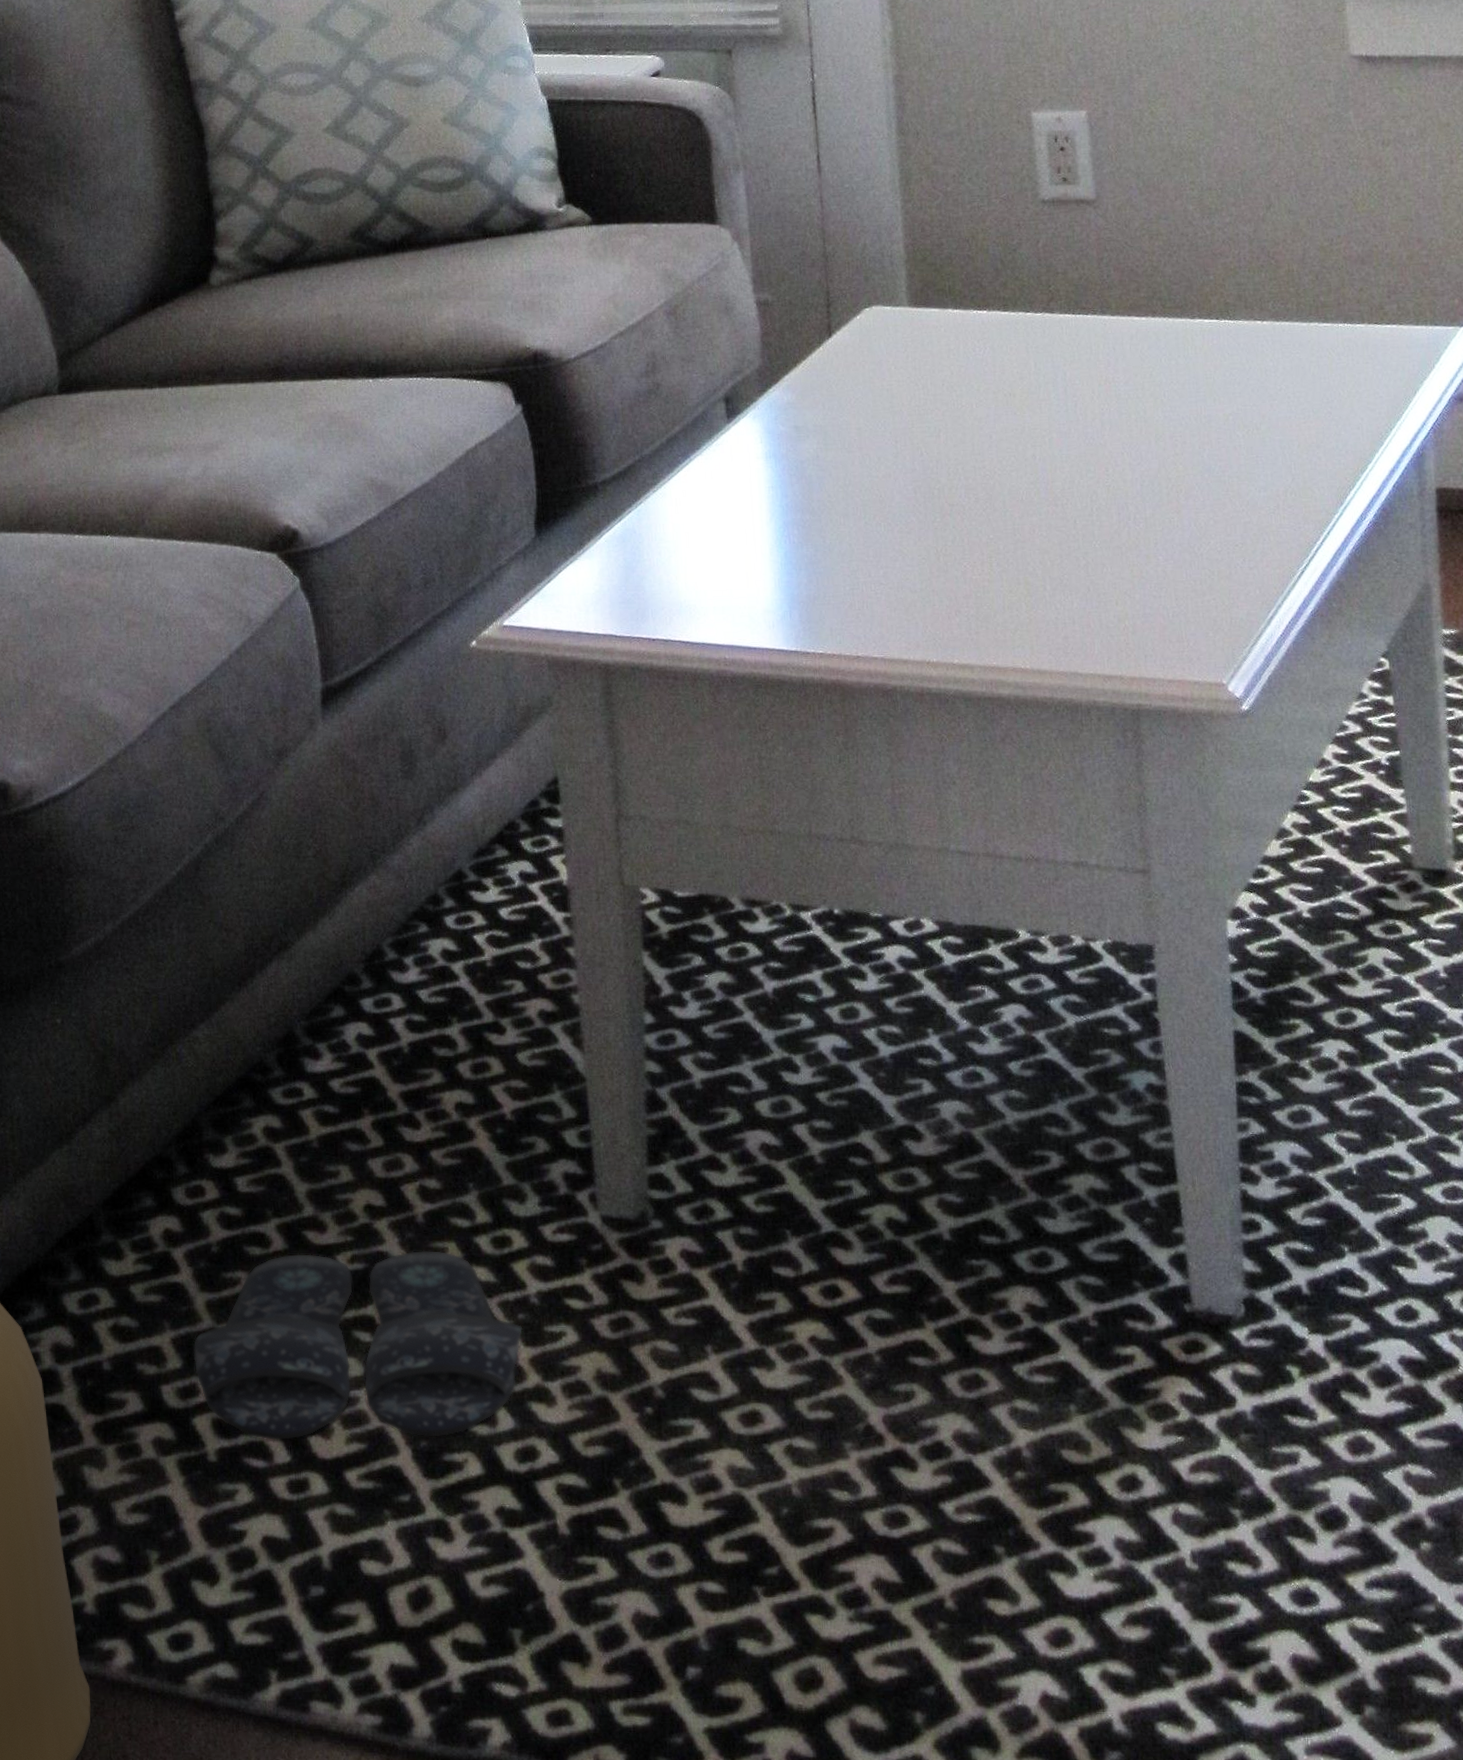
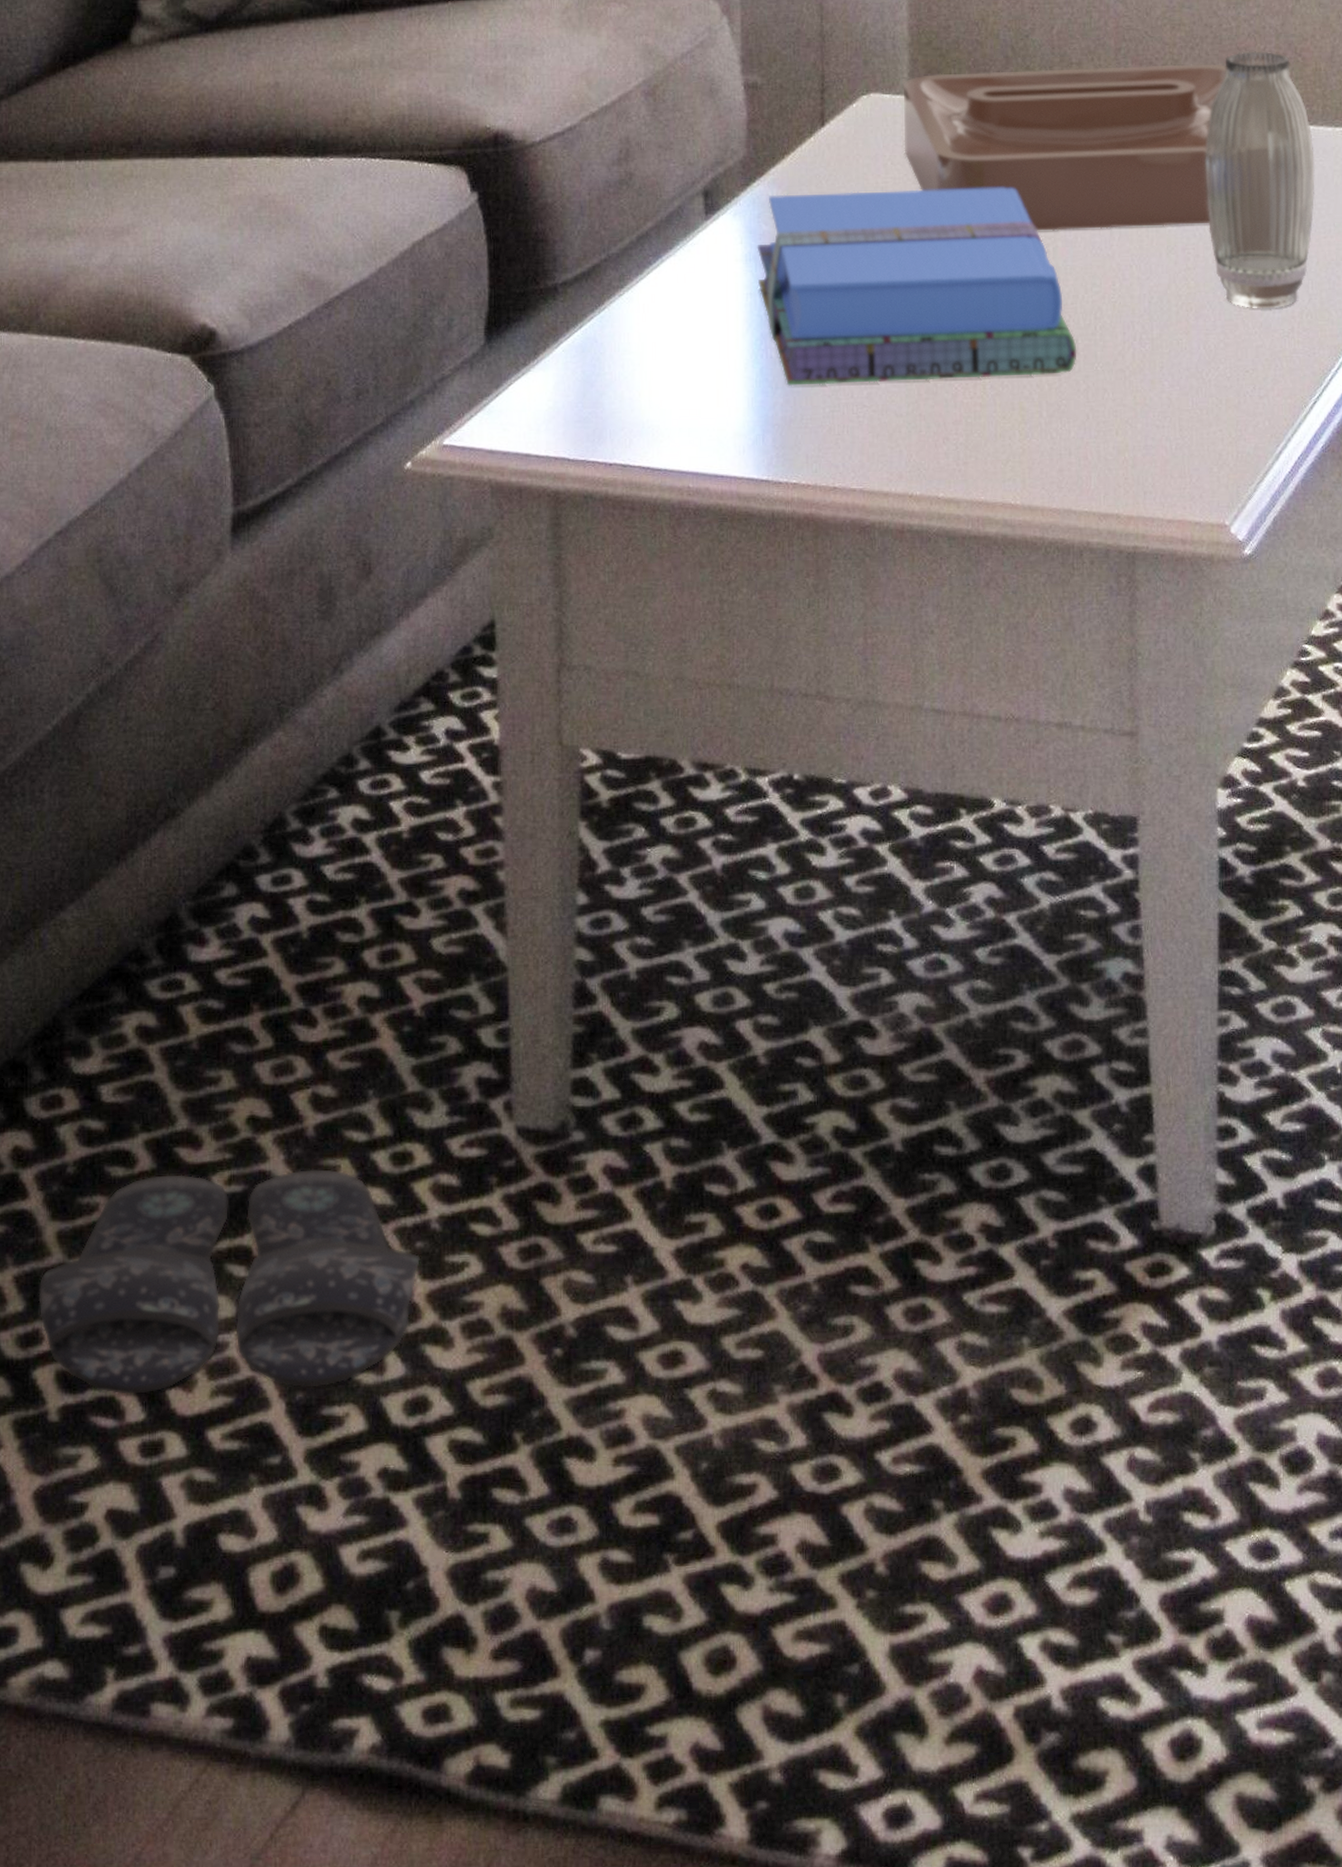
books: none [775,386,1076,567] -> present [757,187,1077,386]
decorative tray: none [902,268,1204,424] -> present [904,64,1226,231]
vase: none [1186,256,1294,488] -> present [1204,51,1315,309]

